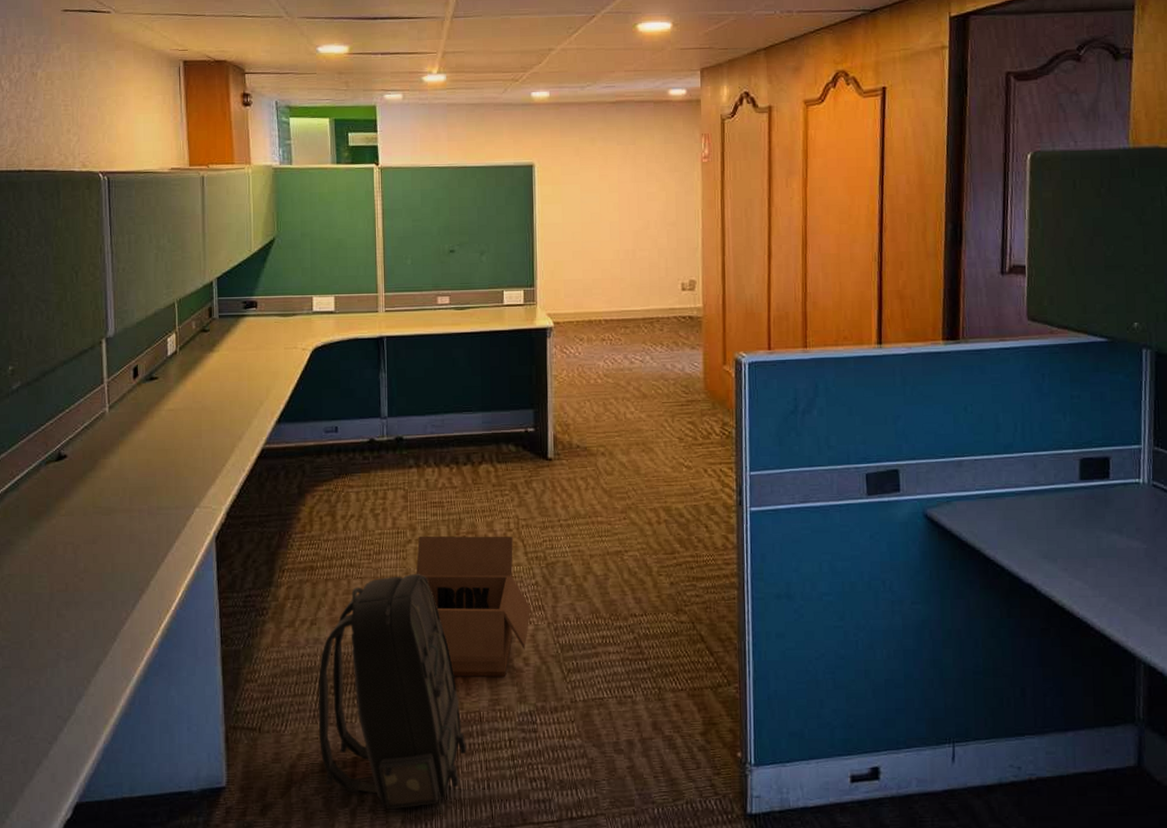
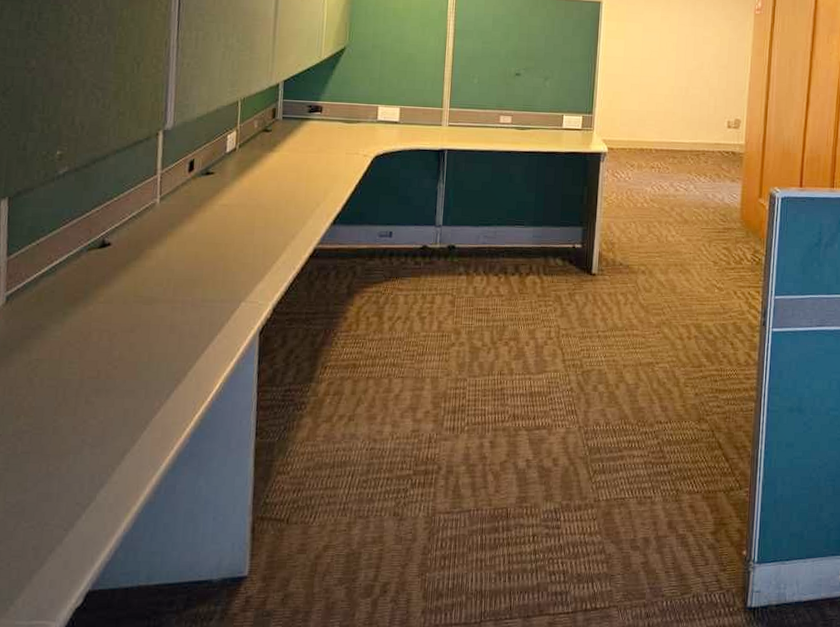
backpack: present [318,574,468,814] -> none [347,376,493,605]
box: present [416,535,530,677] -> none [457,340,563,476]

